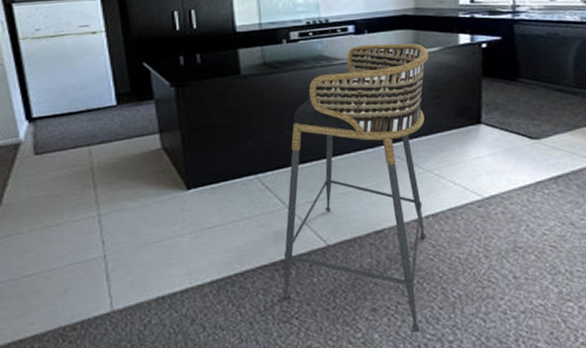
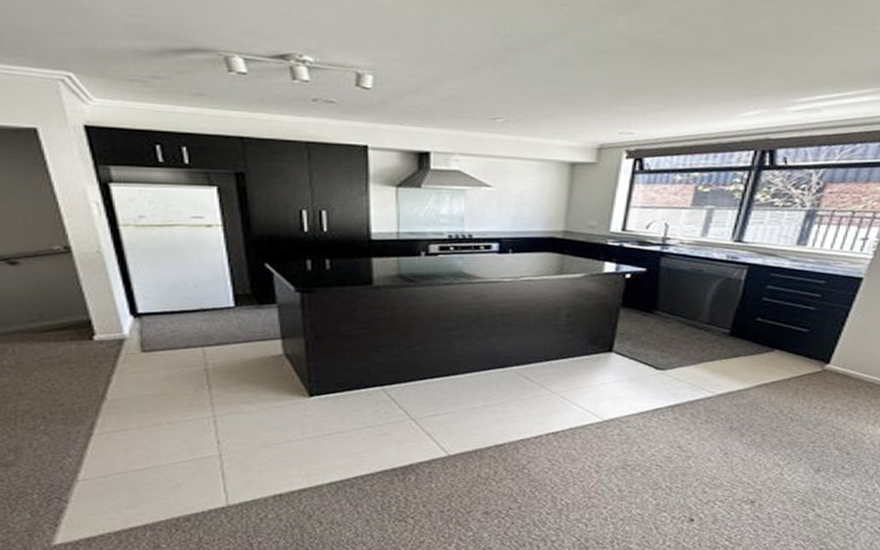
bar stool: present [283,43,429,332] -> none [401,264,571,533]

